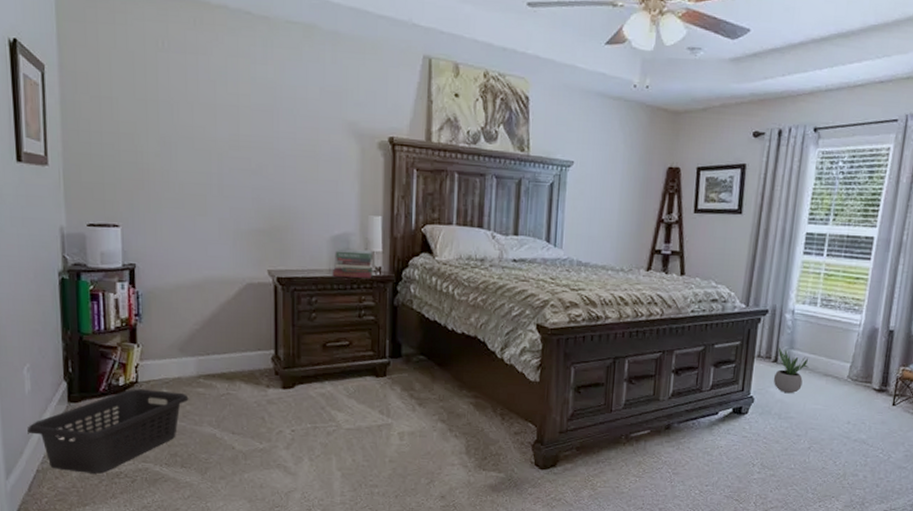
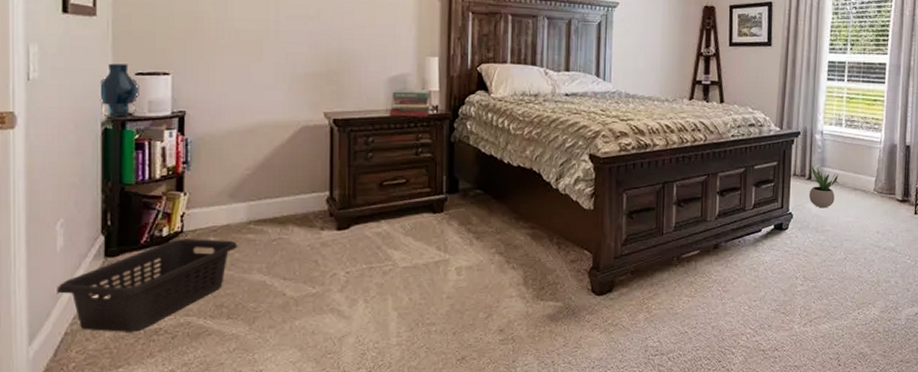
vase: none [53,214,92,270] -> present [98,63,139,119]

